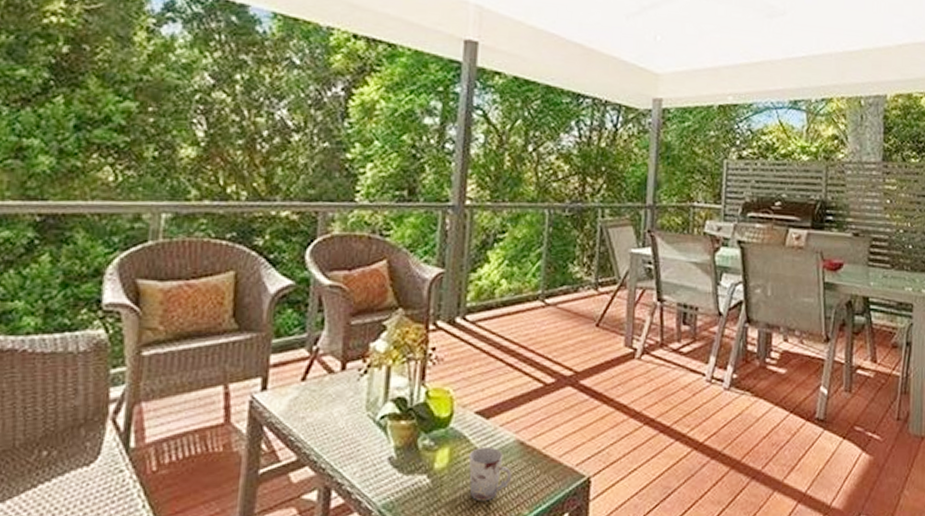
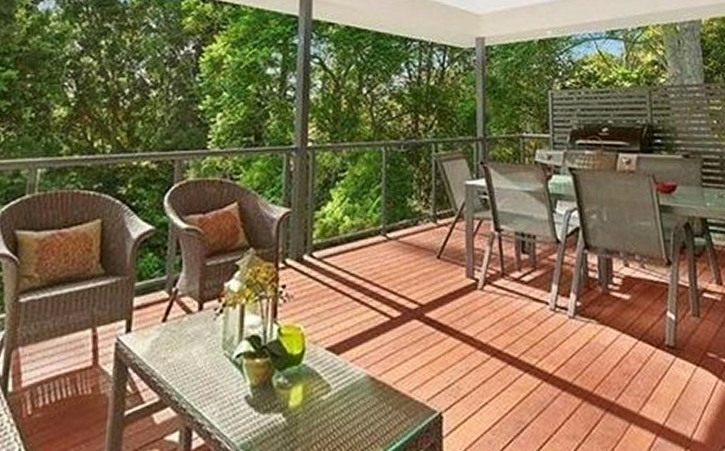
cup: present [468,446,511,502] -> none [321,383,364,440]

